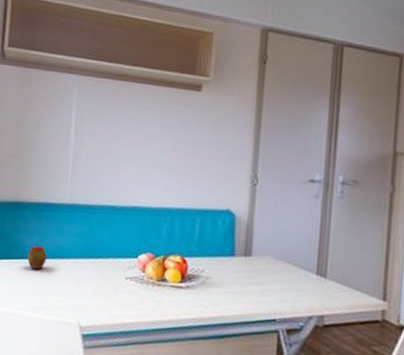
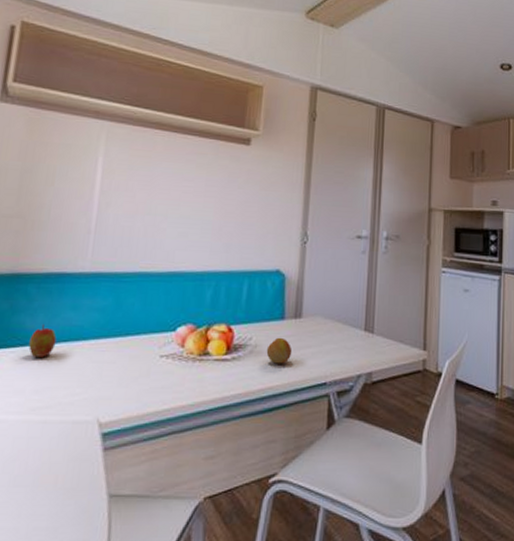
fruit: none [217,272,242,297] -> present [266,337,292,364]

